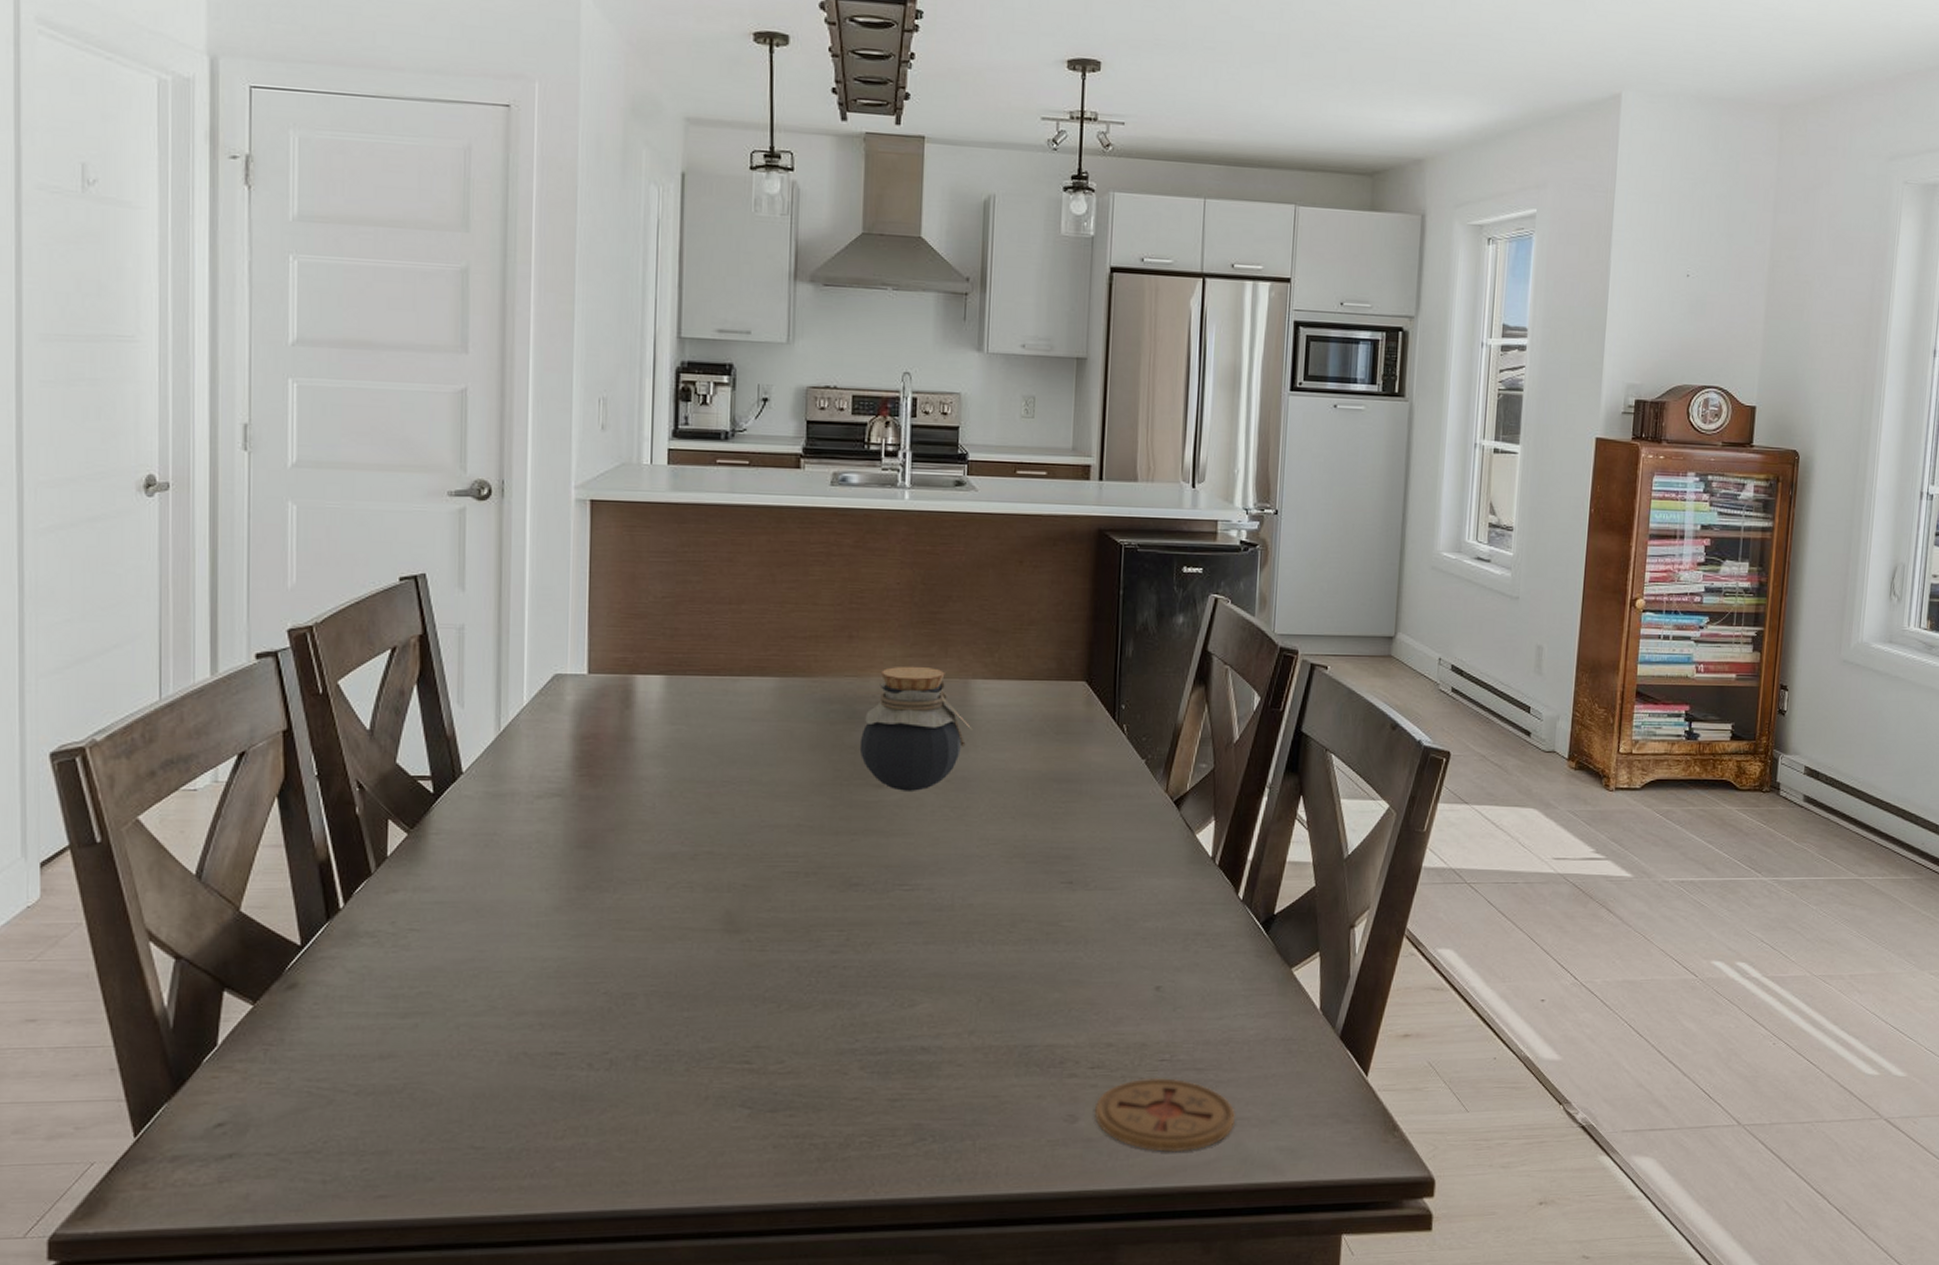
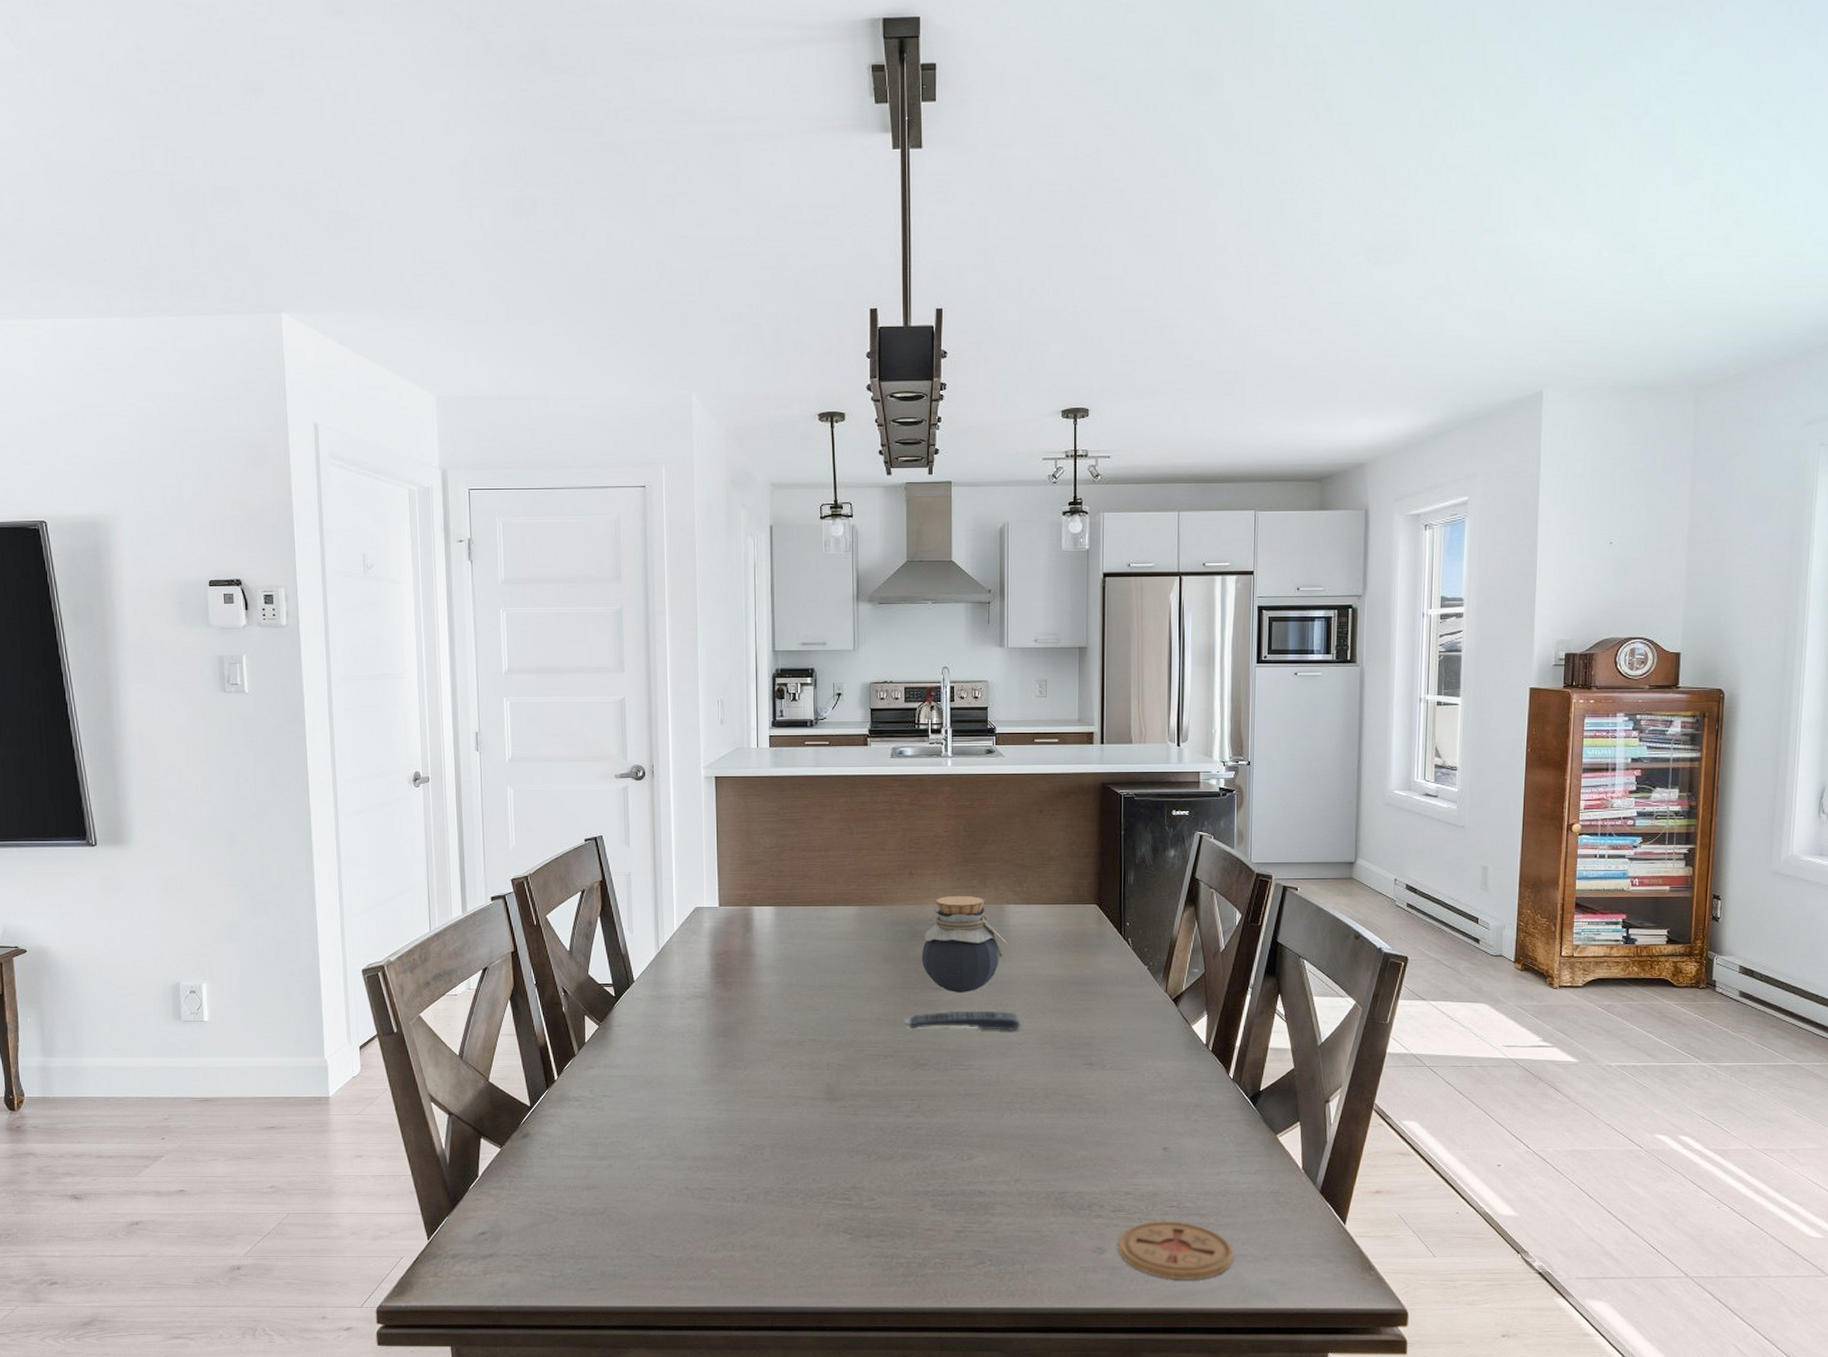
remote control: none [834,814,984,842] -> present [904,1010,1020,1032]

